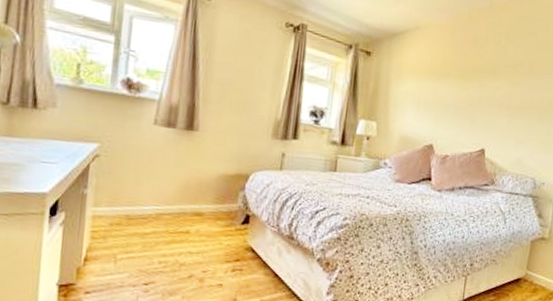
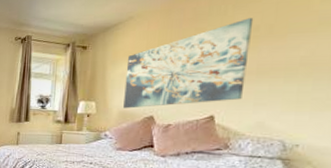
wall art: none [405,52,520,135] -> present [123,18,254,108]

